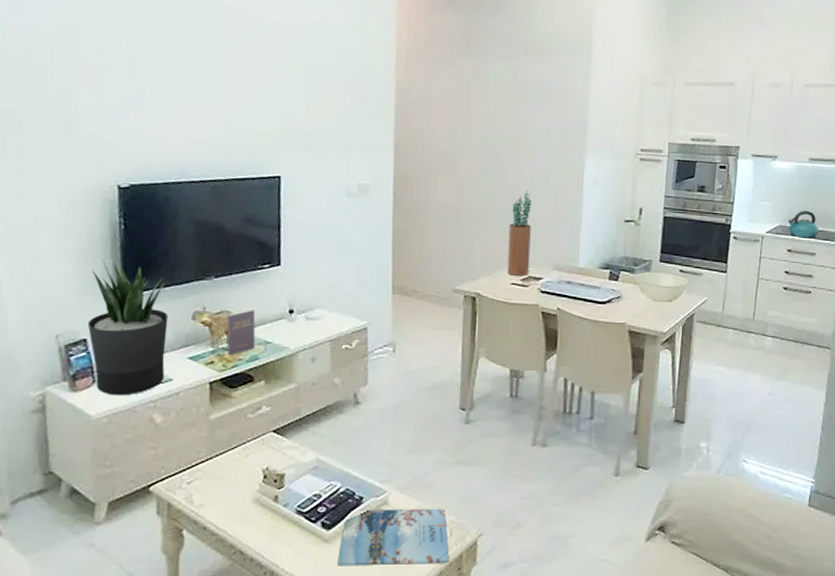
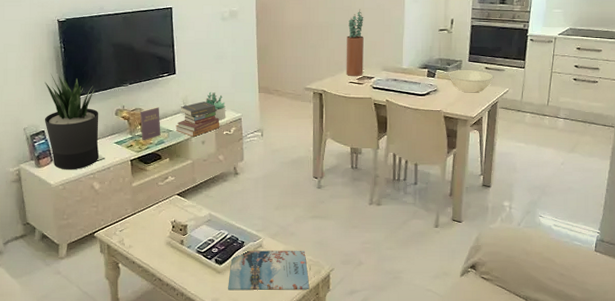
books: none [276,304,338,351] -> present [175,102,220,137]
succulent plant: none [320,290,347,330] -> present [206,91,225,120]
kettle: present [788,211,819,239] -> none [577,15,605,38]

